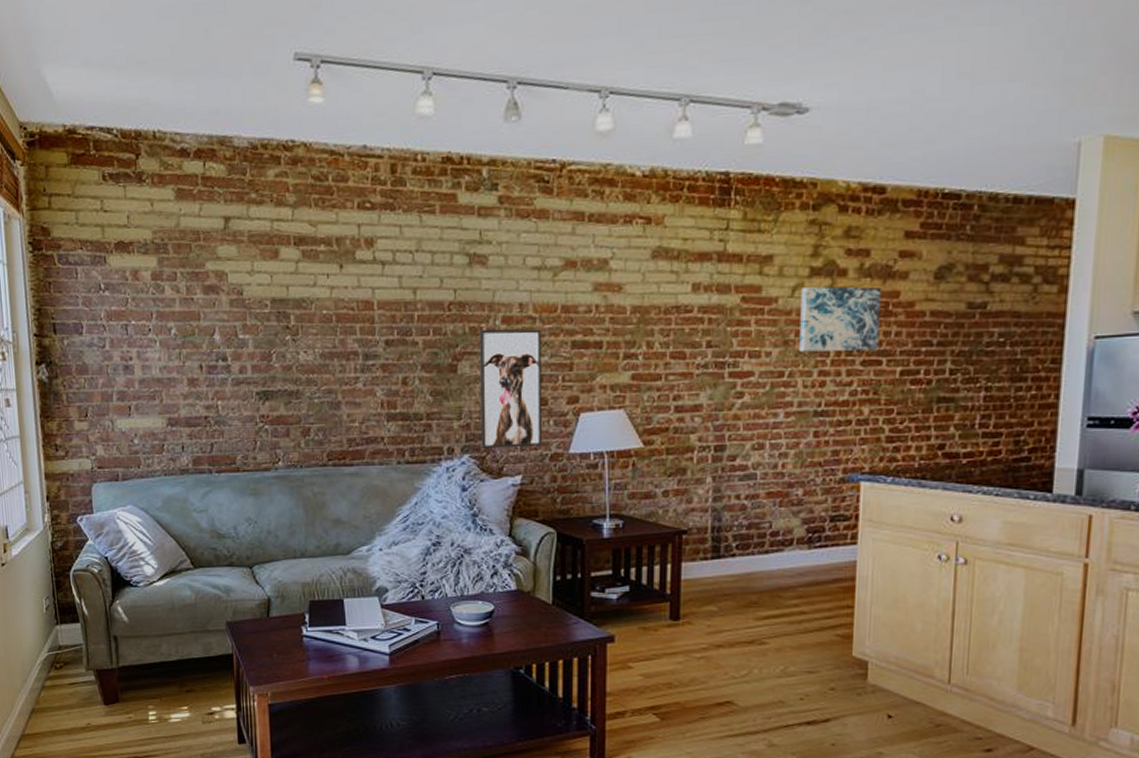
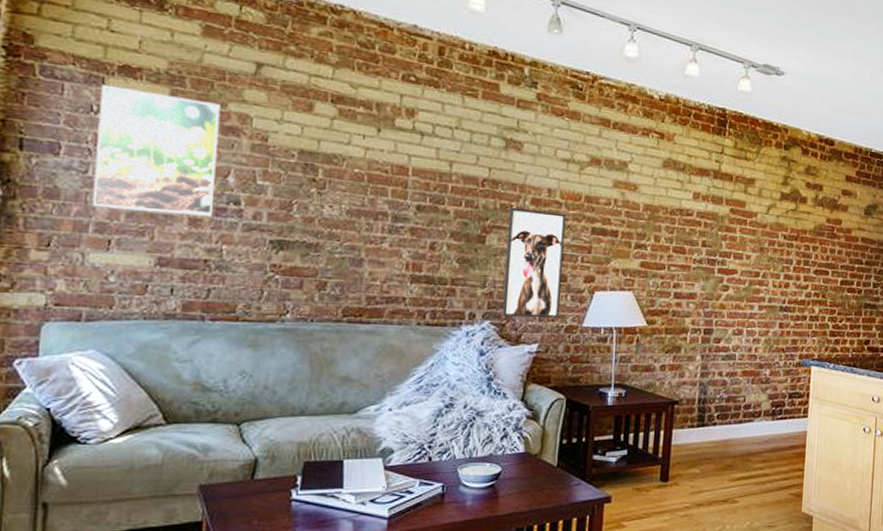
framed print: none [105,263,205,378] -> present [92,84,221,216]
wall art: present [799,286,882,352] -> none [771,207,830,264]

